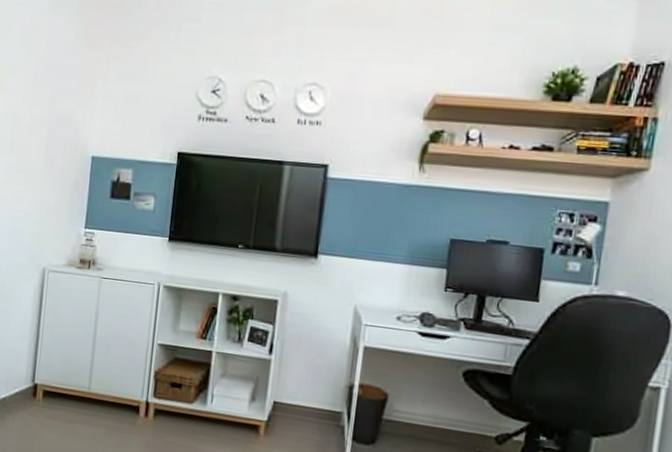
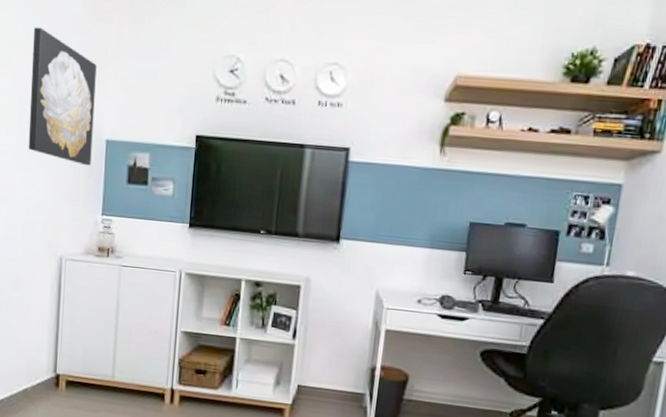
wall art: none [18,52,86,181] -> present [28,27,97,166]

